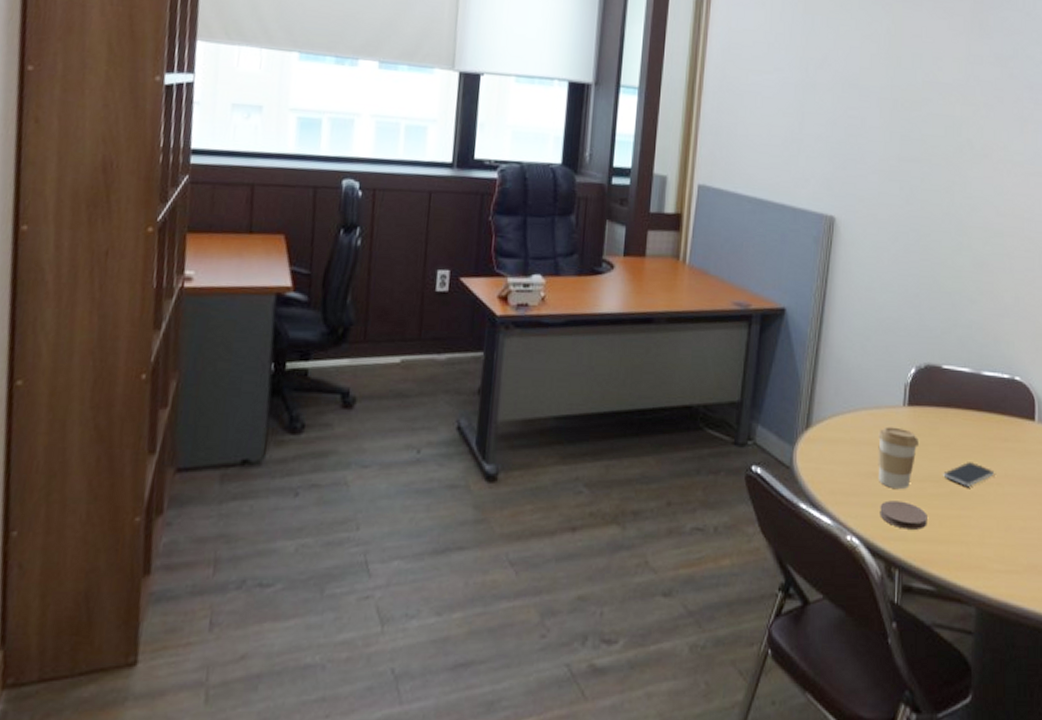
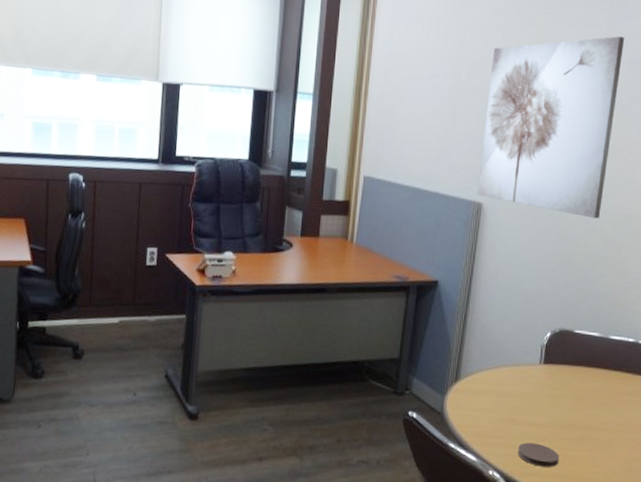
wall art: none [829,28,991,235] -> present [477,36,625,219]
coffee cup: present [878,426,919,489] -> none [517,381,553,433]
smartphone: present [943,462,994,486] -> none [574,412,618,432]

